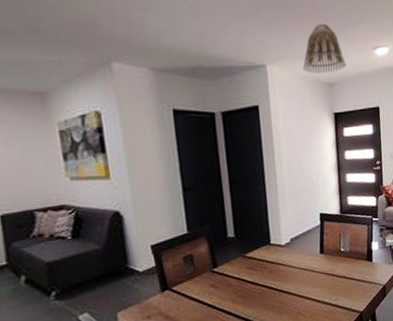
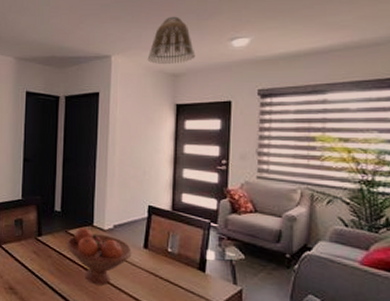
fruit bowl: none [245,247,311,300] -> present [66,228,133,285]

